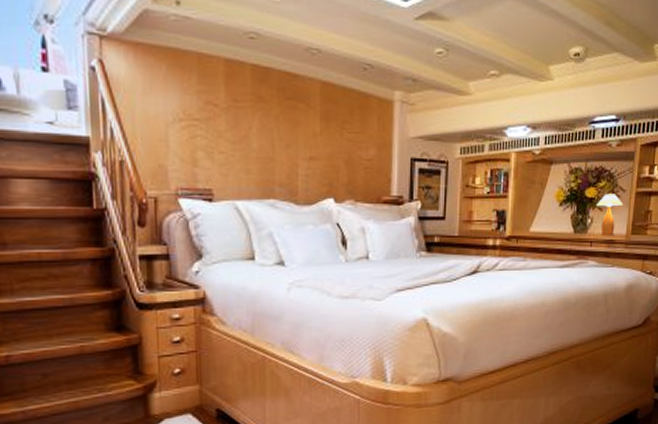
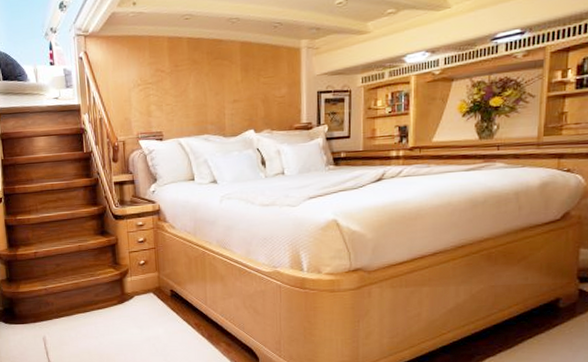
table lamp: present [596,190,624,237] -> none [503,98,534,140]

